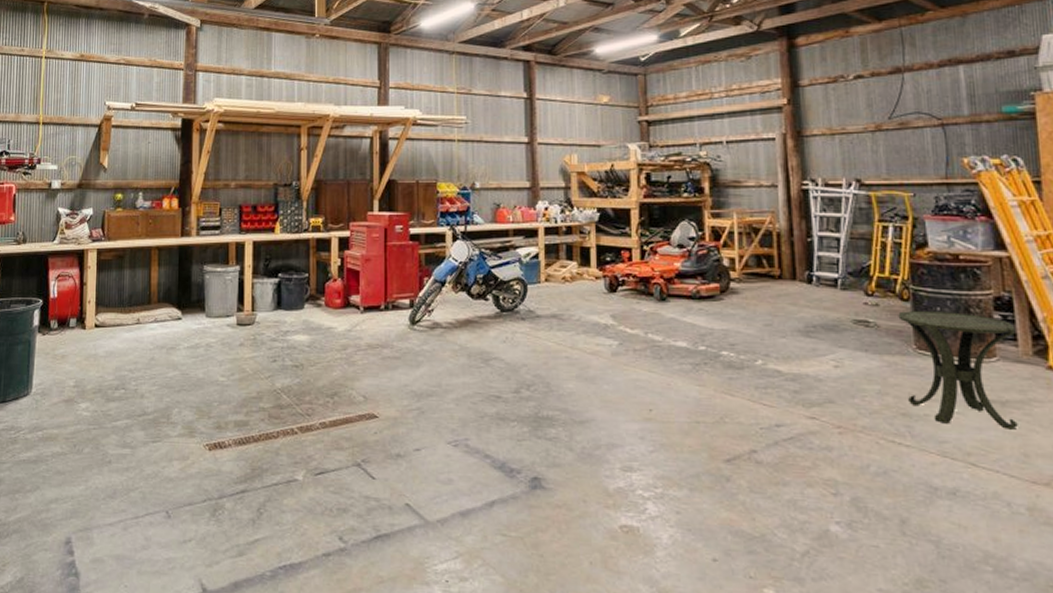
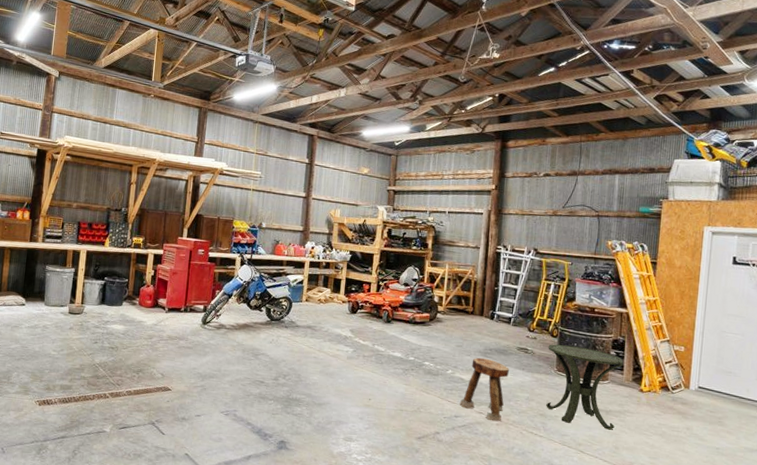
stool: none [779,338,847,428] -> present [459,357,510,421]

